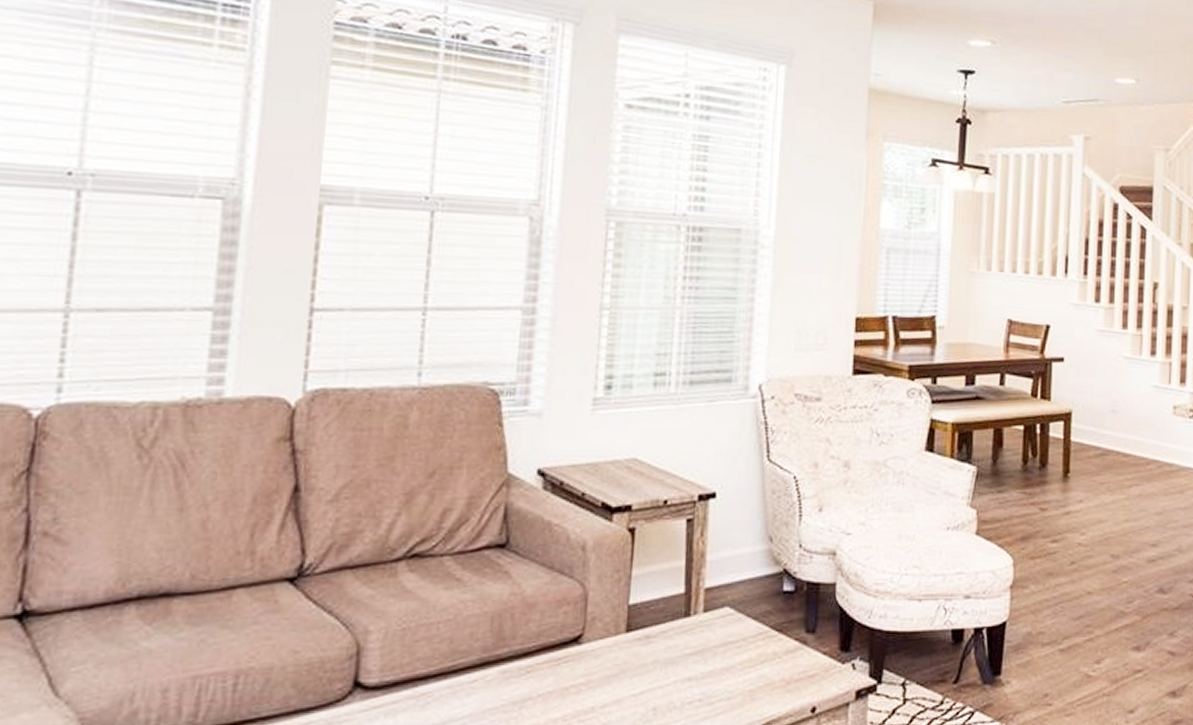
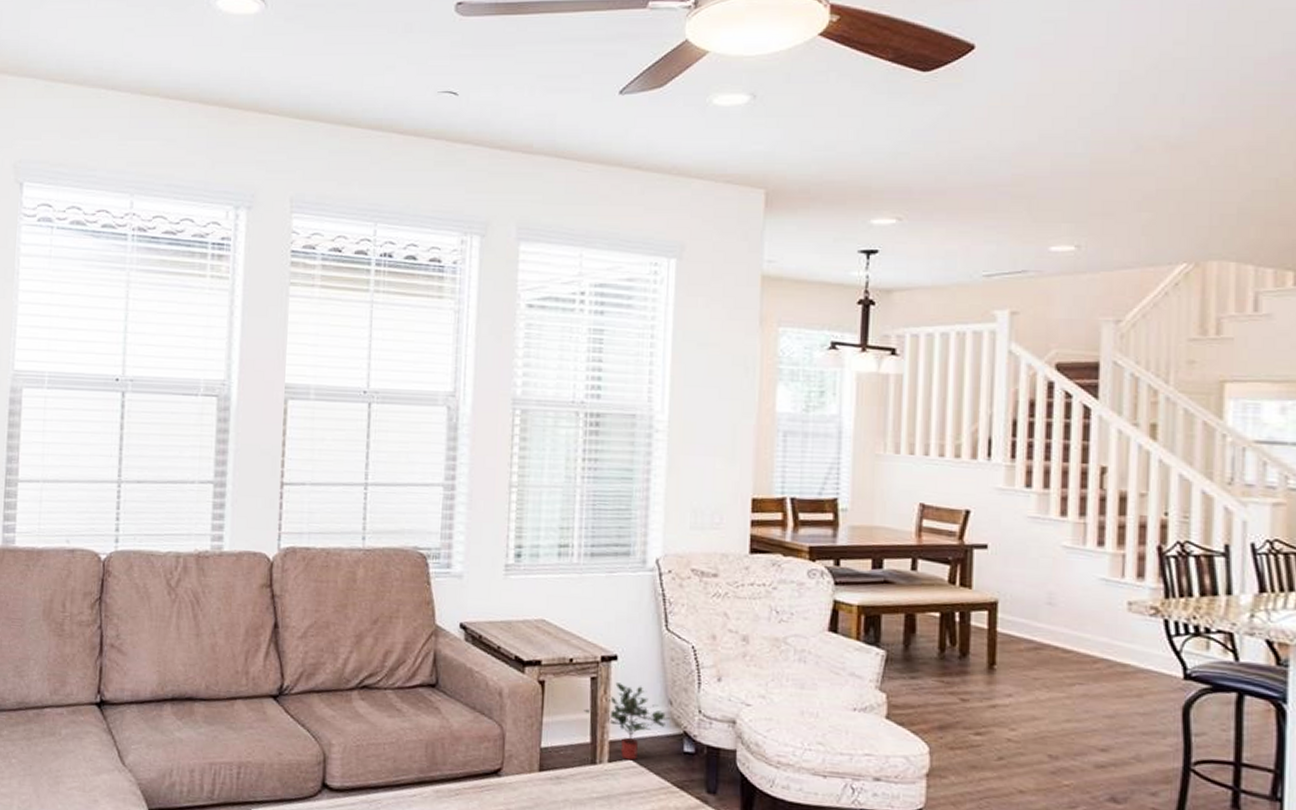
potted plant: none [678,523,773,607] -> present [583,682,673,761]

